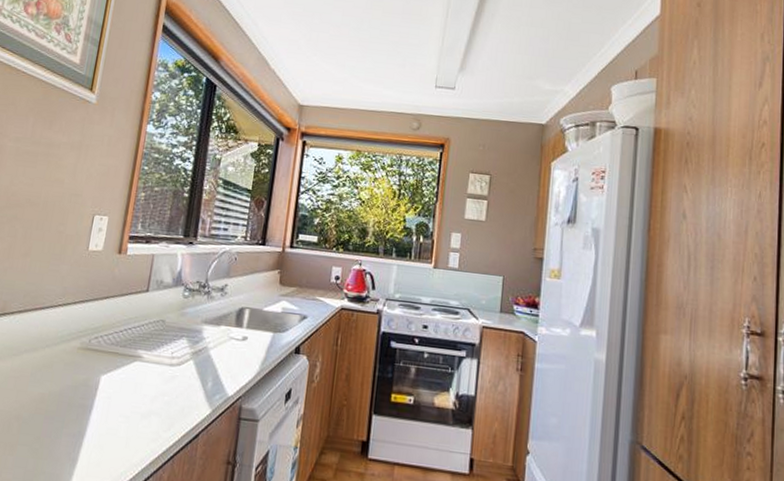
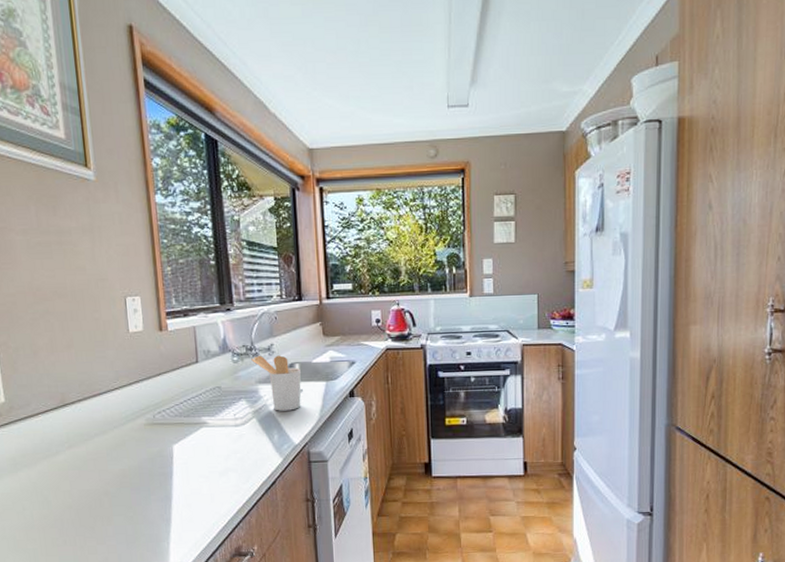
utensil holder: none [202,294,250,358] -> present [251,355,301,411]

